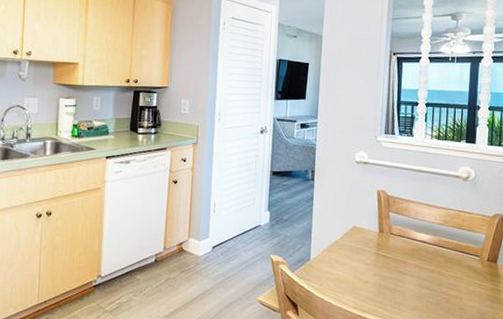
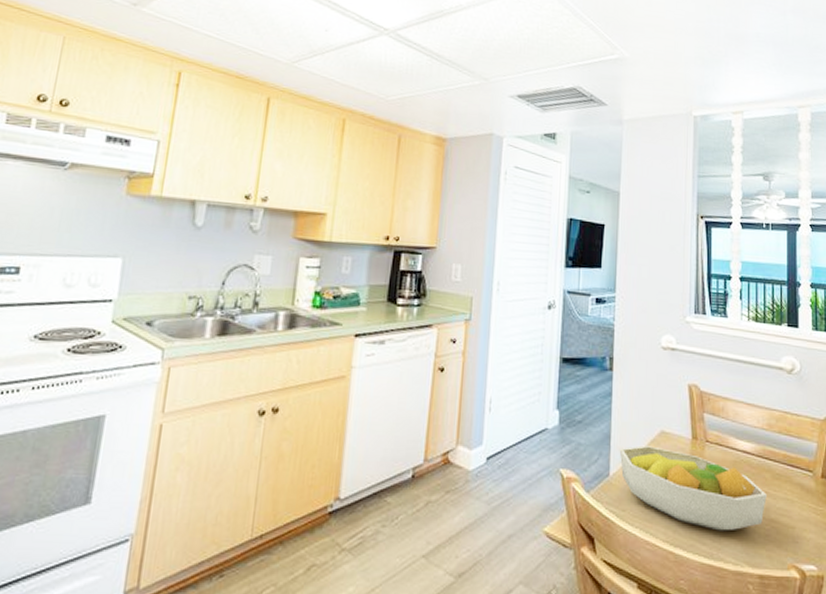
fruit bowl: none [318,237,440,301] -> present [619,445,767,531]

